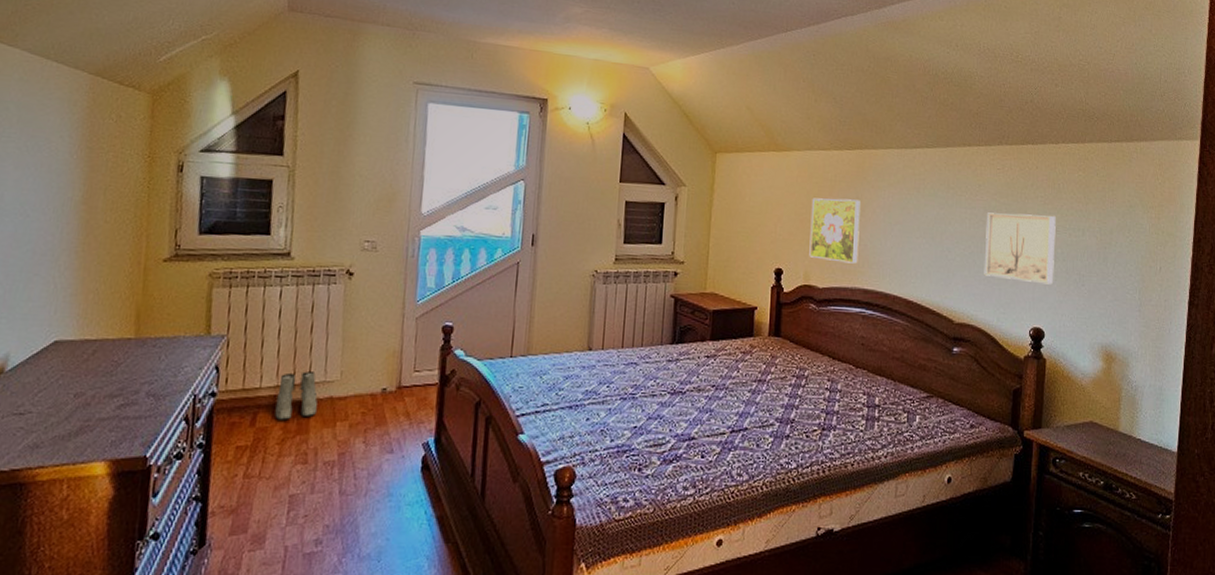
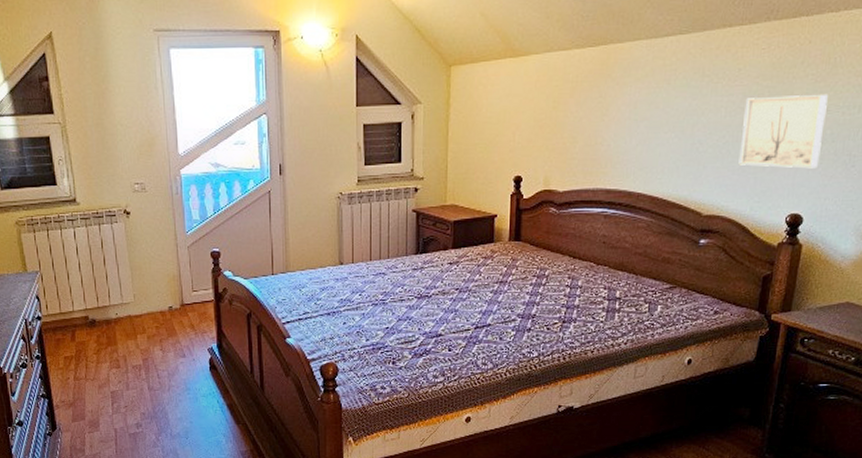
boots: present [275,371,318,420] -> none [87,296,121,335]
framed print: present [809,198,861,264] -> none [549,99,604,165]

